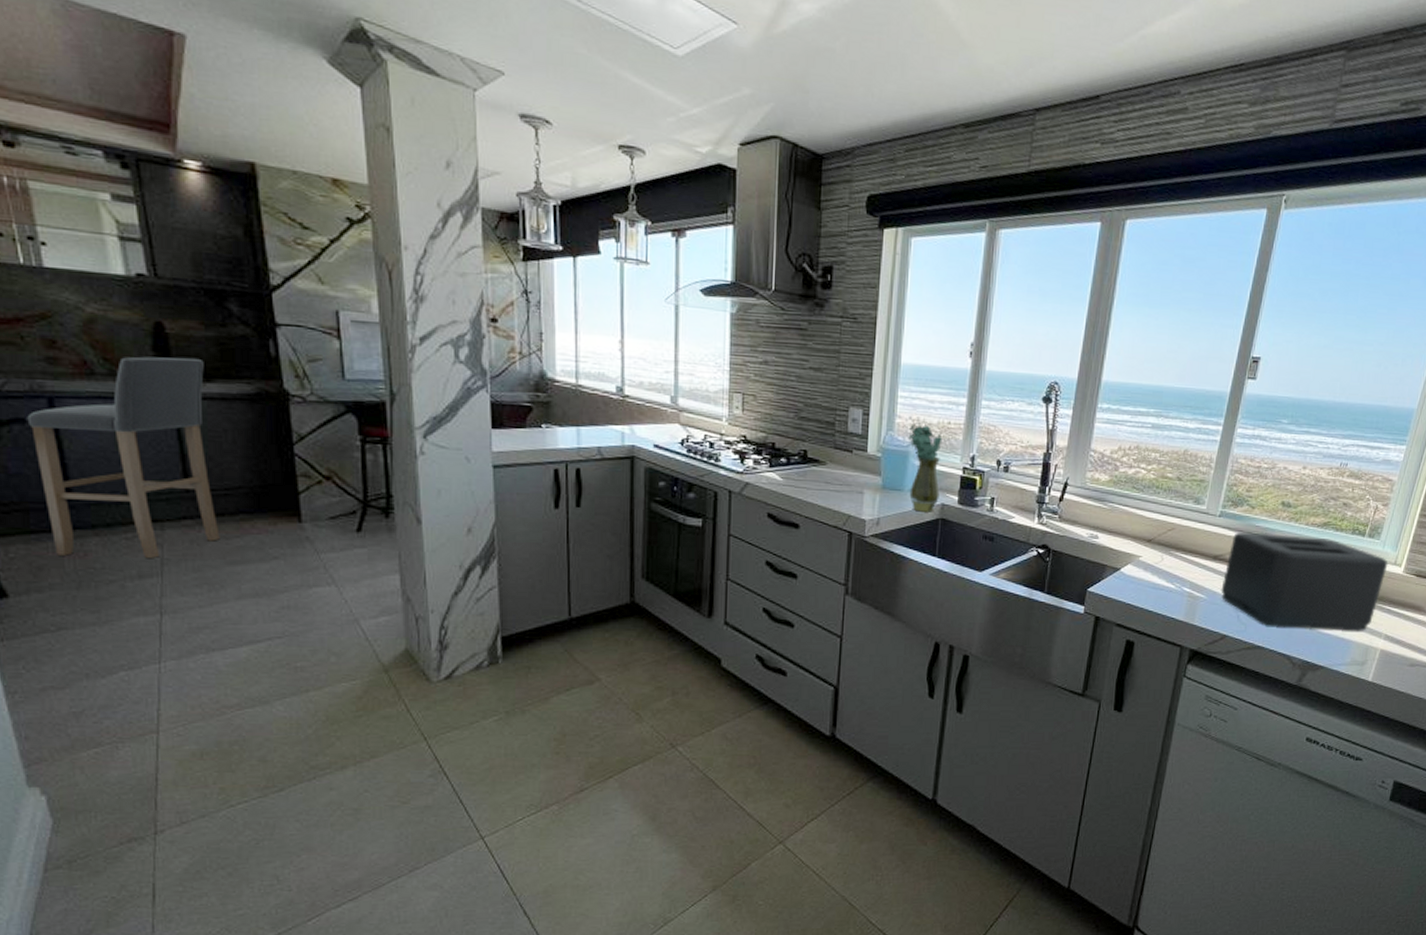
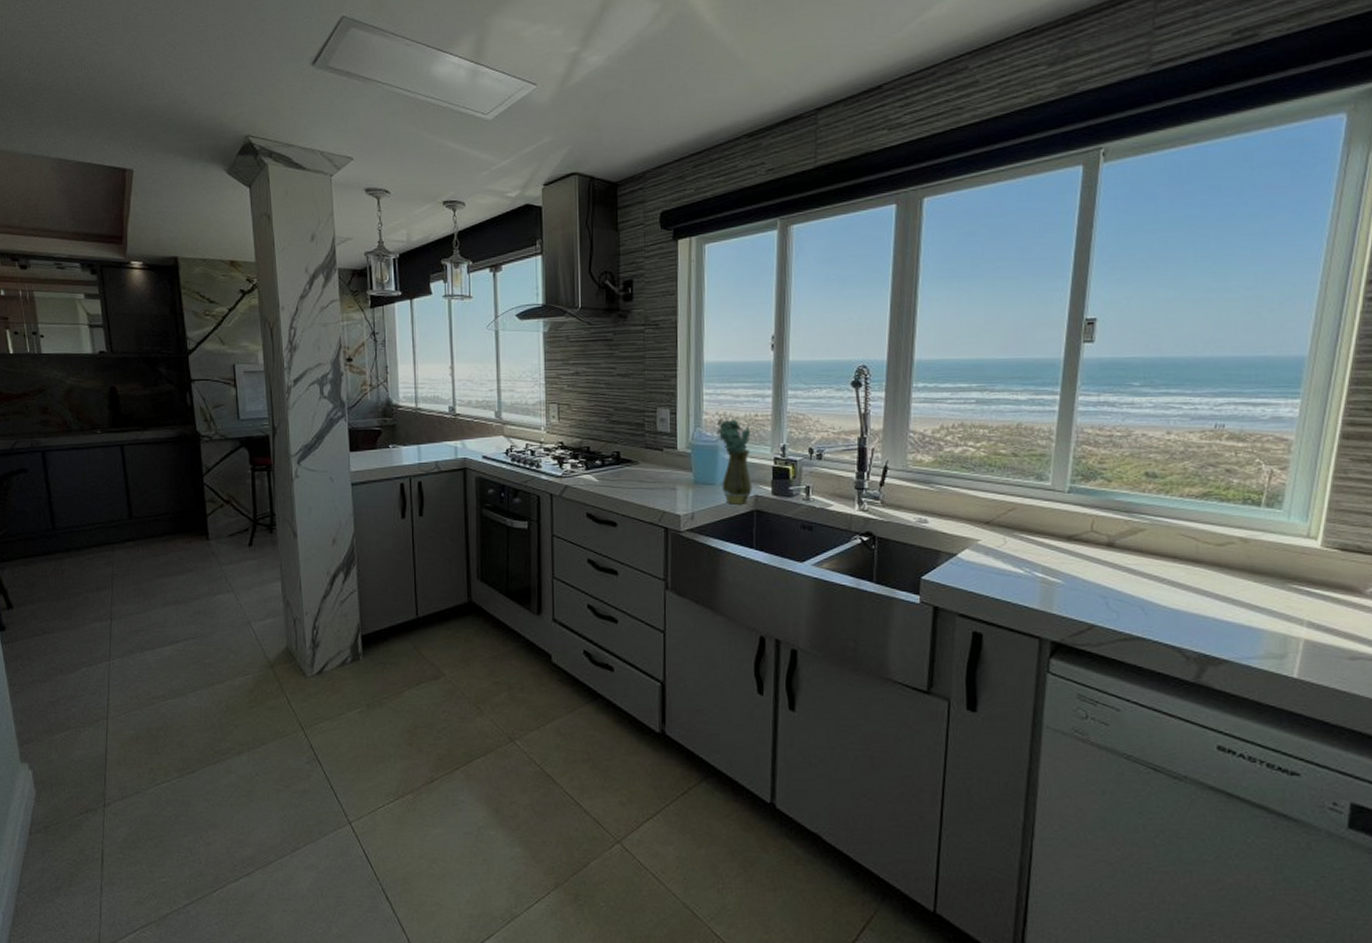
bar stool: present [27,356,220,559] -> none [28,412,152,575]
toaster: present [1221,532,1388,631] -> none [1081,508,1299,618]

